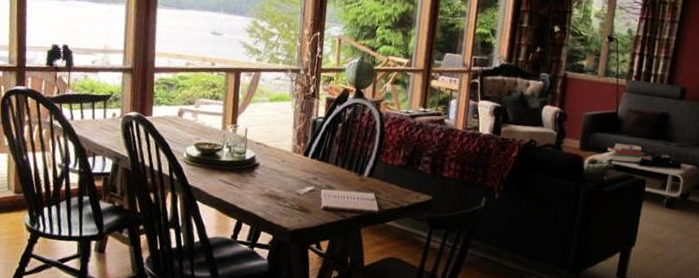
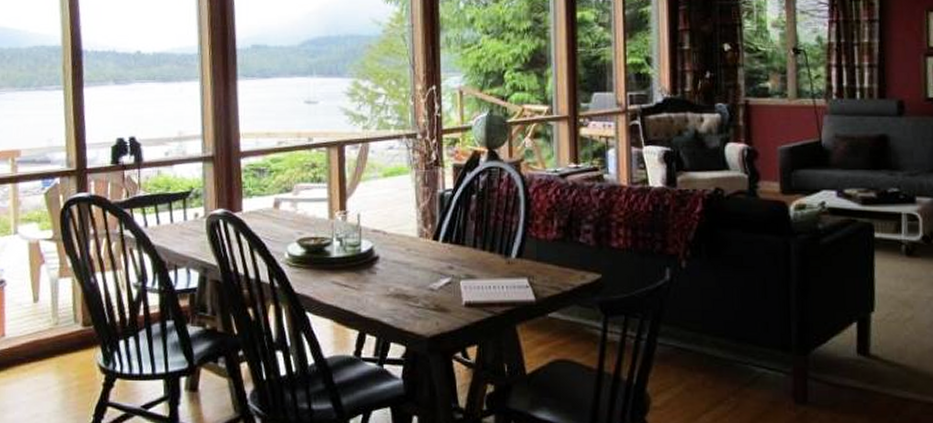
books: present [606,143,642,164] -> none [815,179,863,203]

